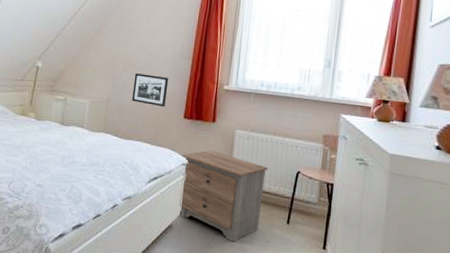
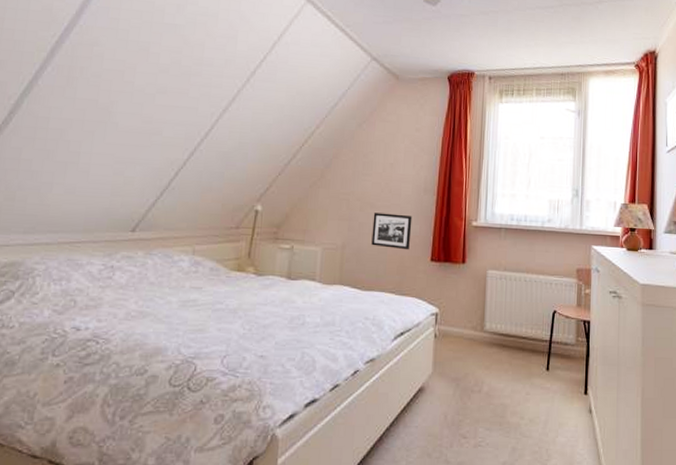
nightstand: present [179,150,268,242] -> none [431,295,524,399]

